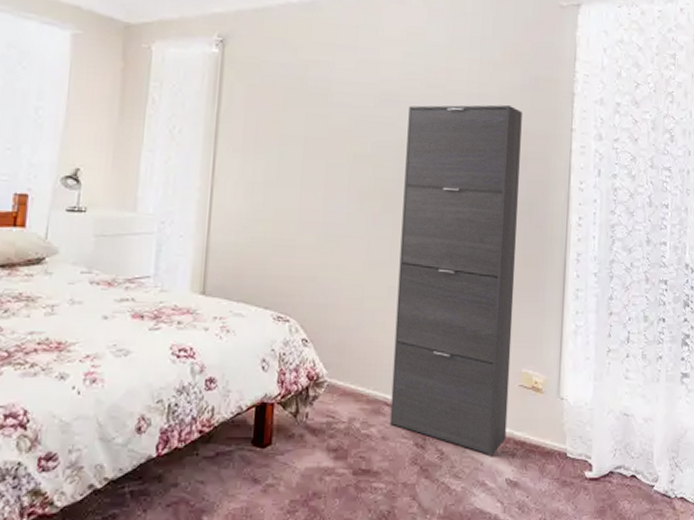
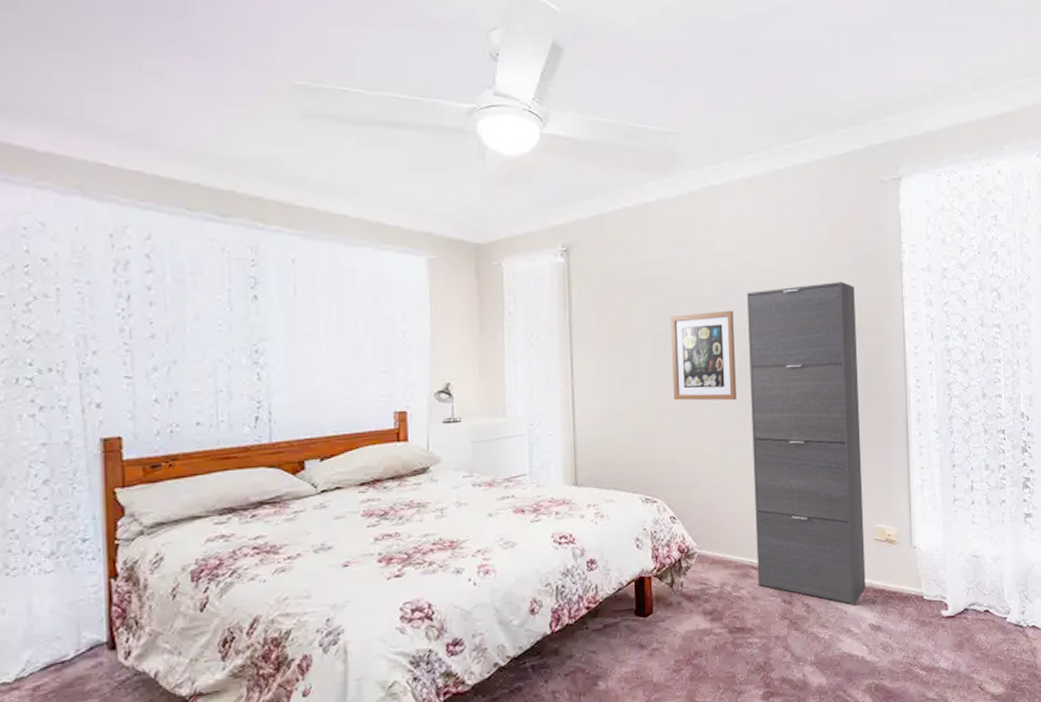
wall art: none [320,122,393,220] -> present [671,310,736,401]

